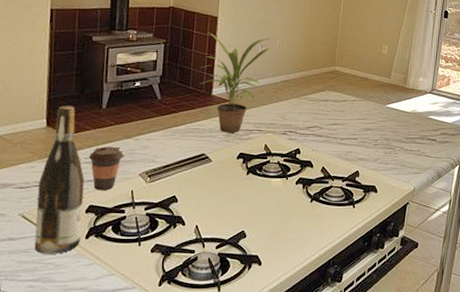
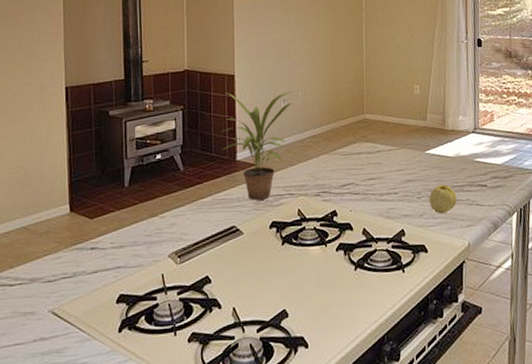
wine bottle: present [34,105,85,254] -> none [66,187,114,354]
coffee cup: present [89,146,123,191] -> none [116,227,150,278]
apple: none [384,135,409,161] -> present [429,184,457,214]

